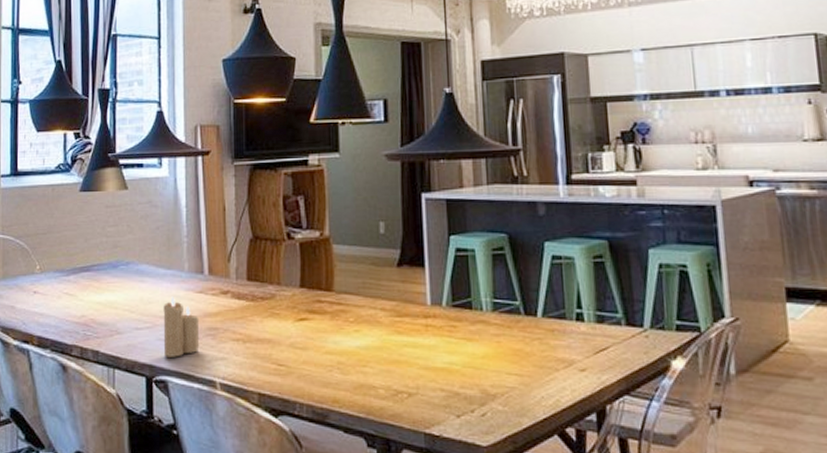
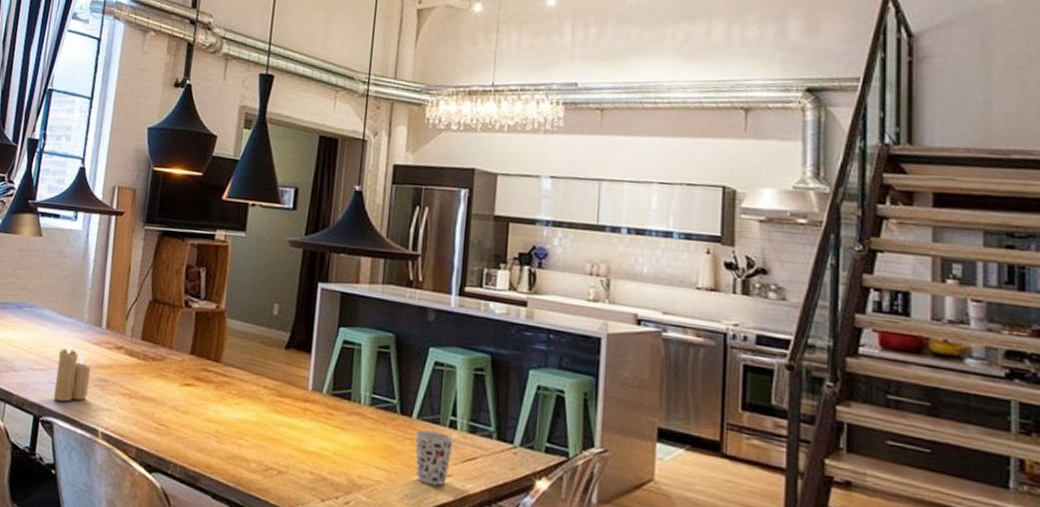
cup: none [541,327,583,383] -> present [414,430,454,486]

